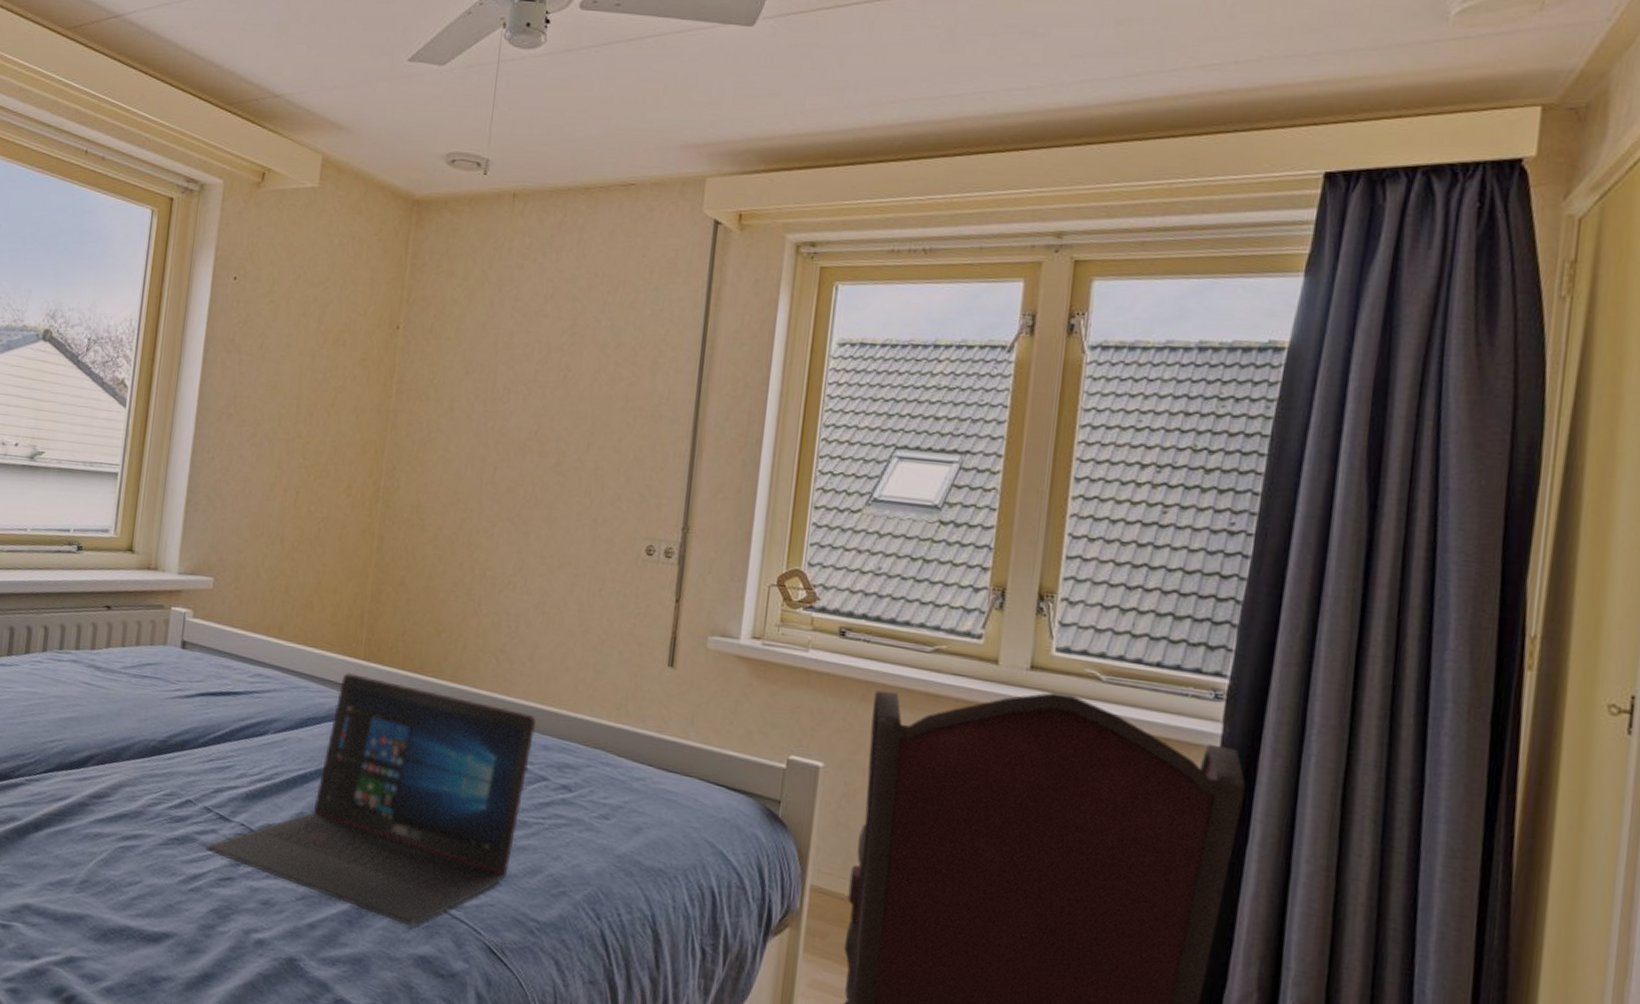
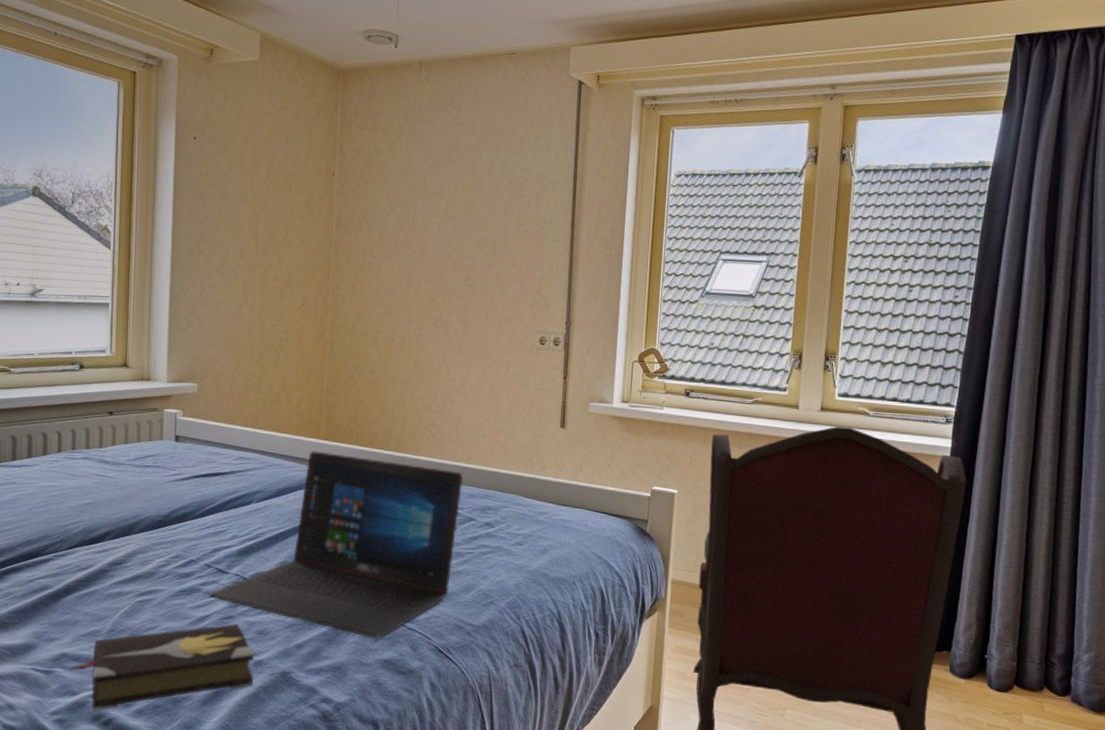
hardback book: none [32,887,256,984] -> present [71,623,255,712]

